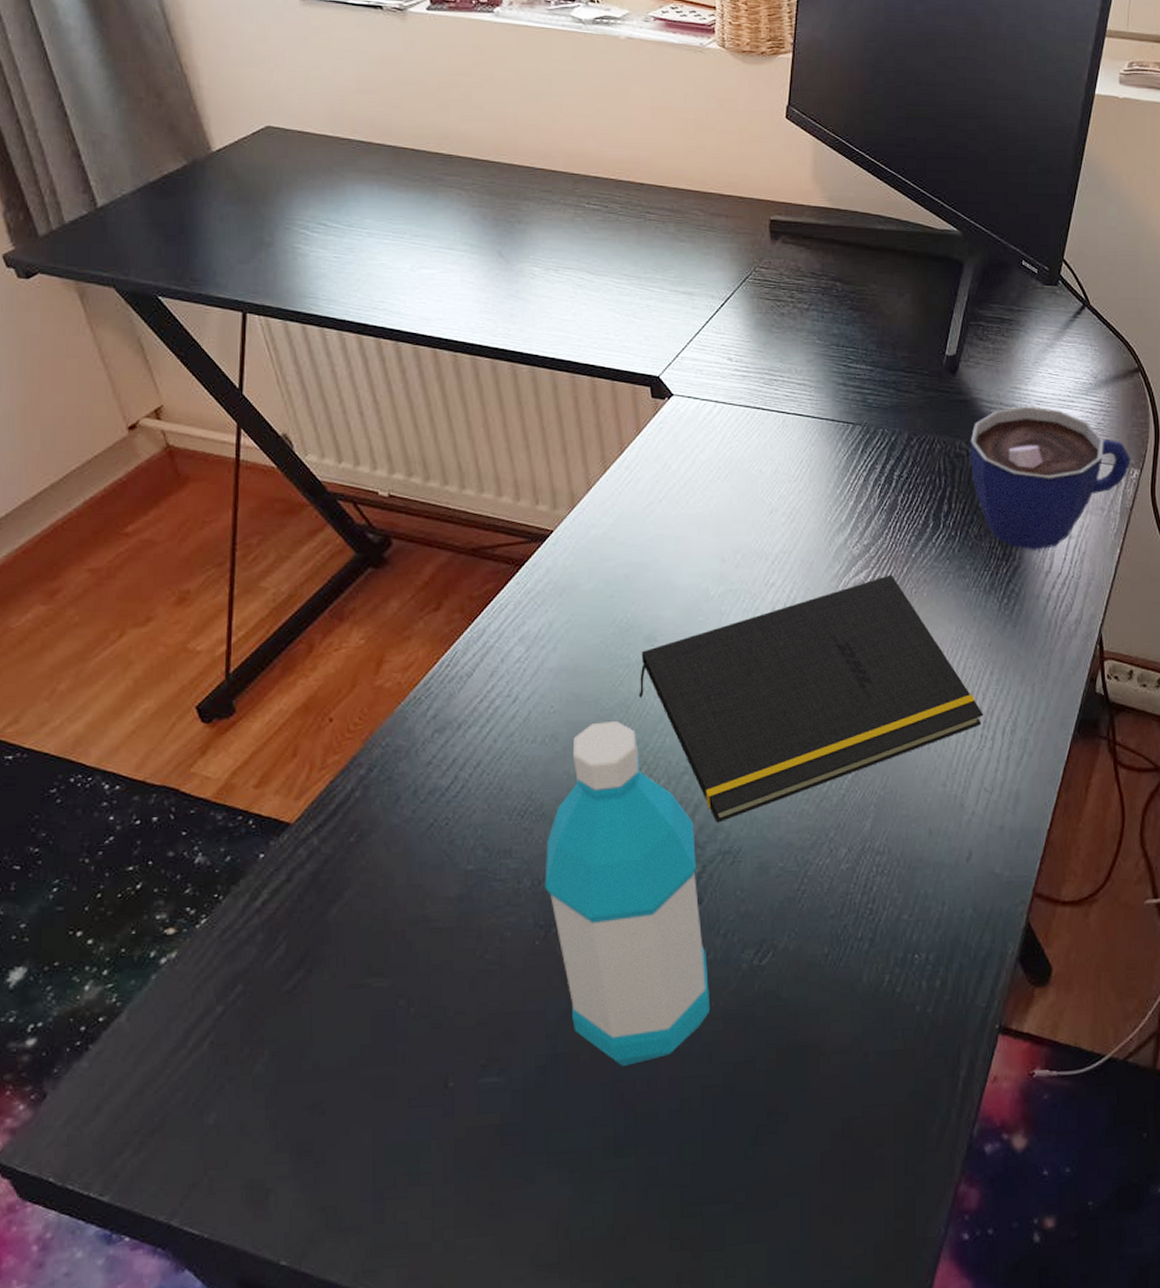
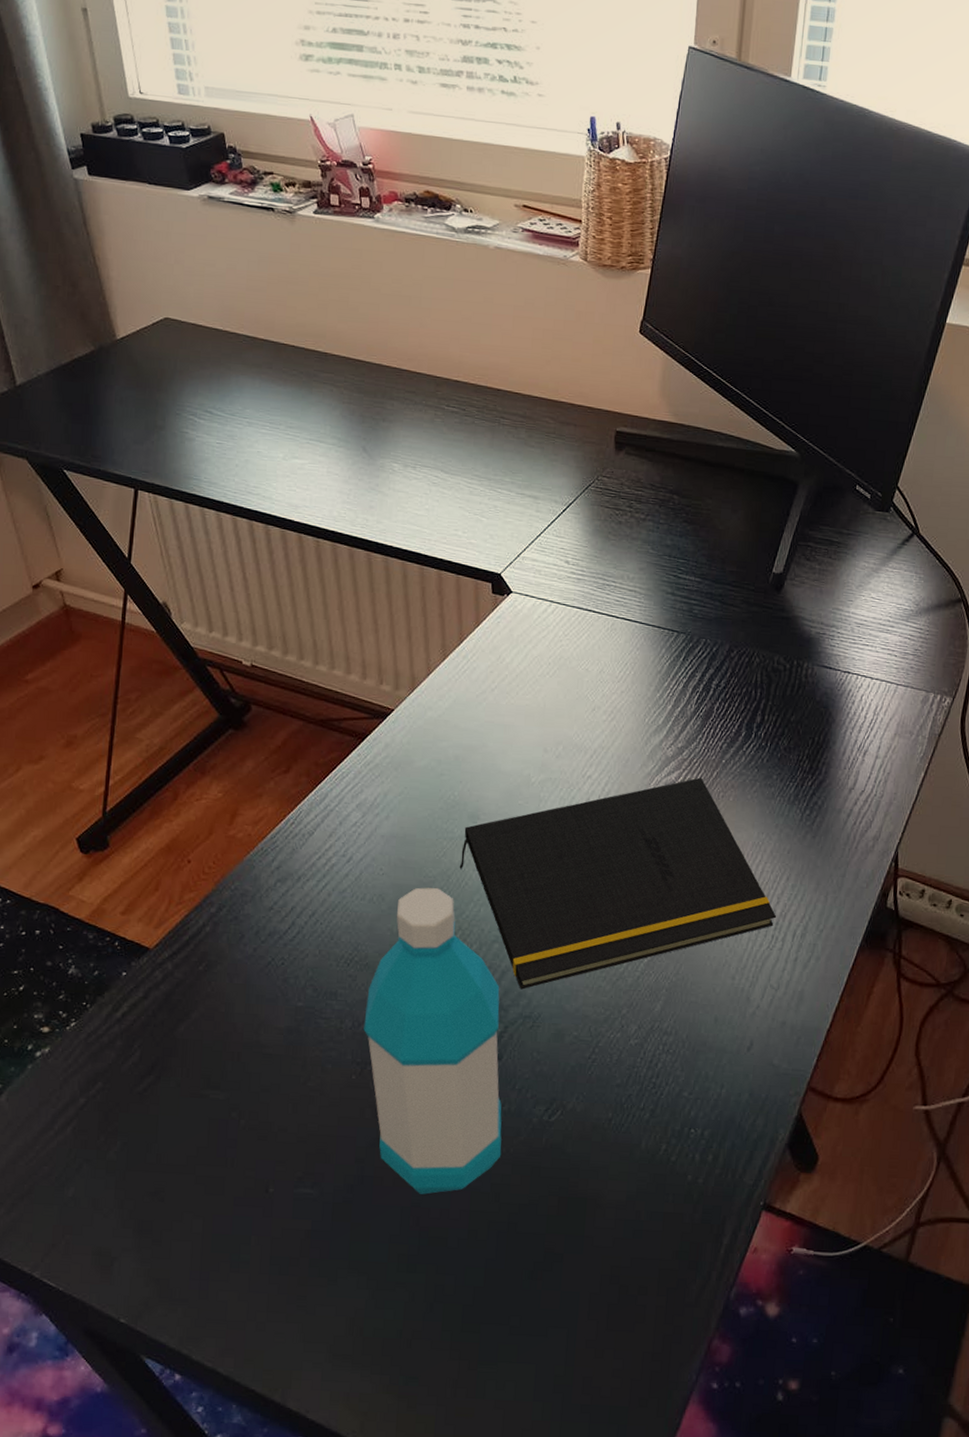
cup: present [970,406,1131,550] -> none [786,627,944,767]

